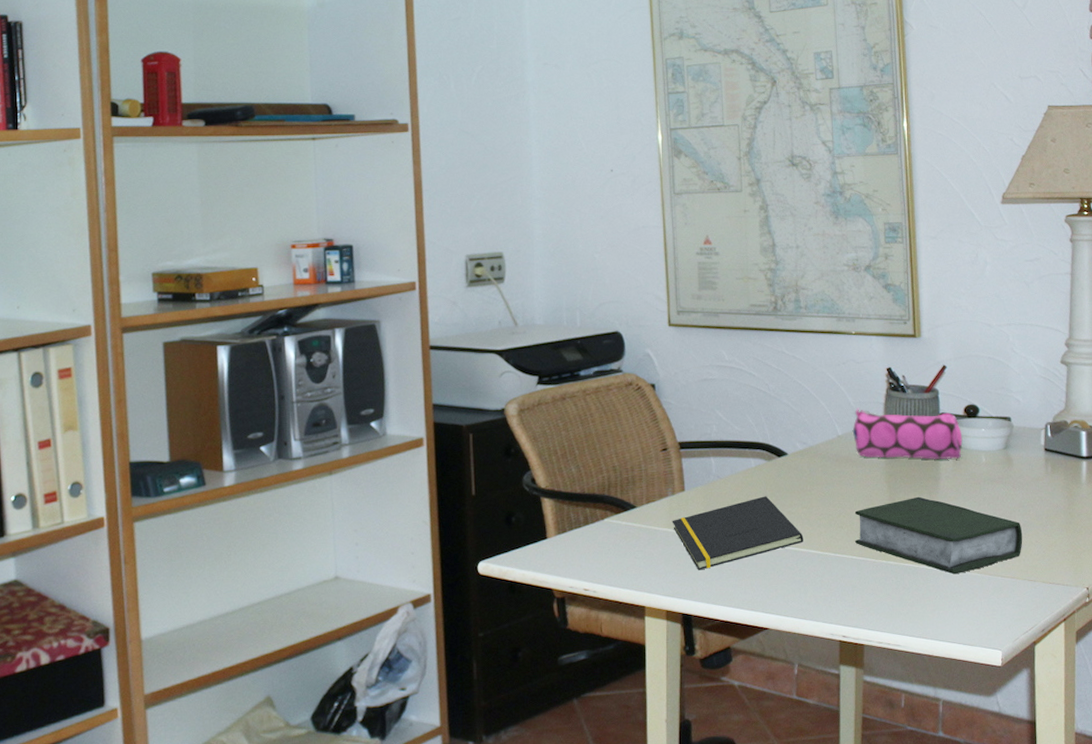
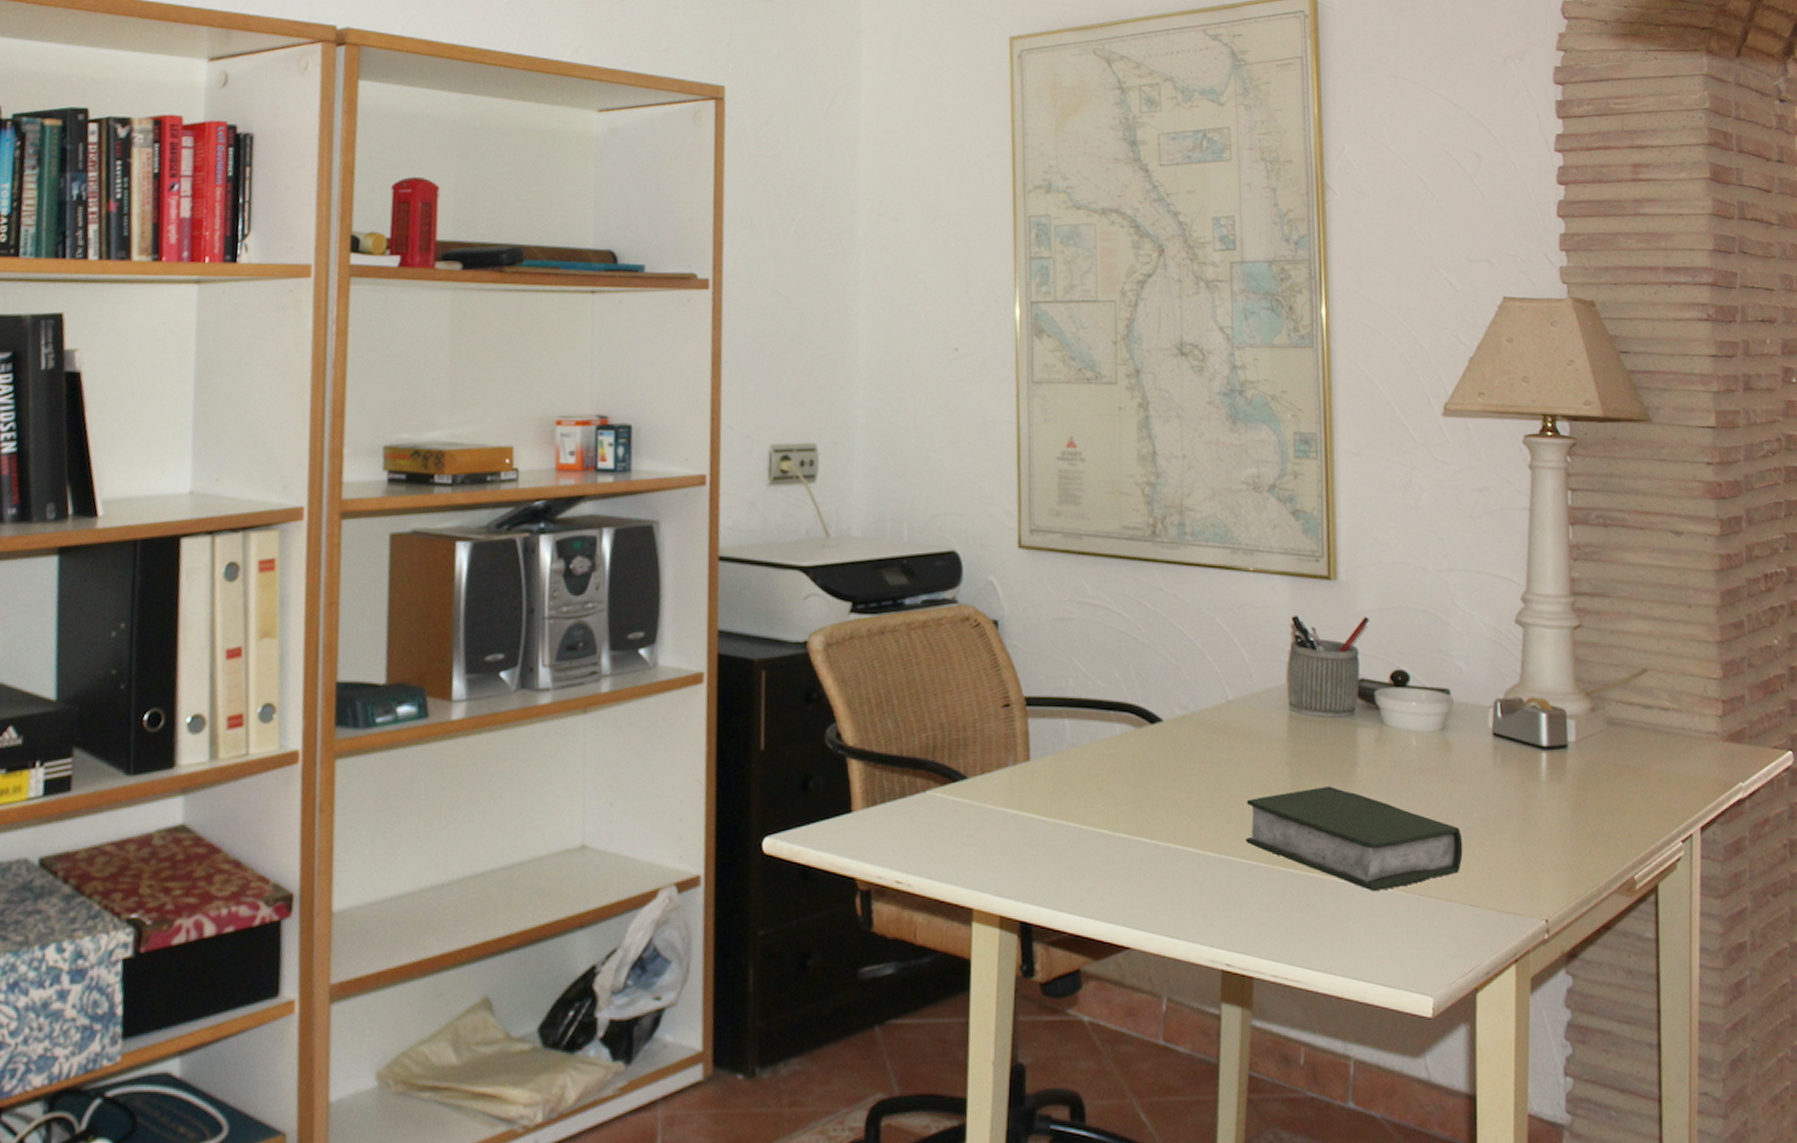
notepad: present [672,496,804,570] -> none [1012,773,1180,866]
pencil case: present [852,408,963,460] -> none [1246,666,1388,740]

